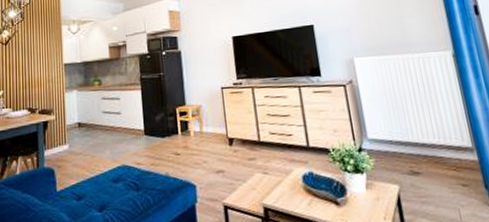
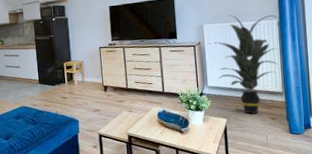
indoor plant: none [361,44,460,179] -> present [207,14,279,114]

